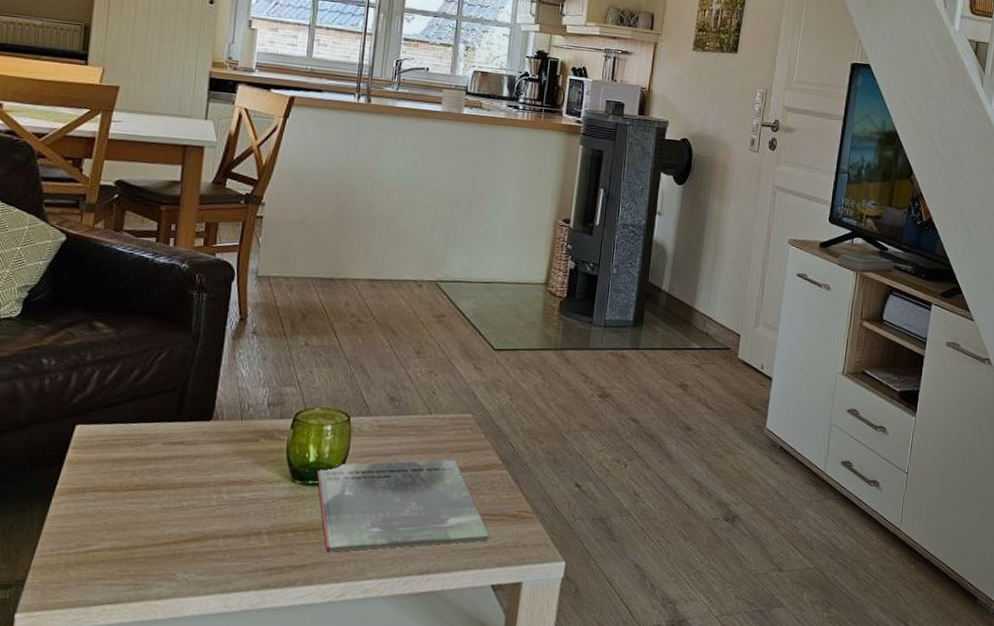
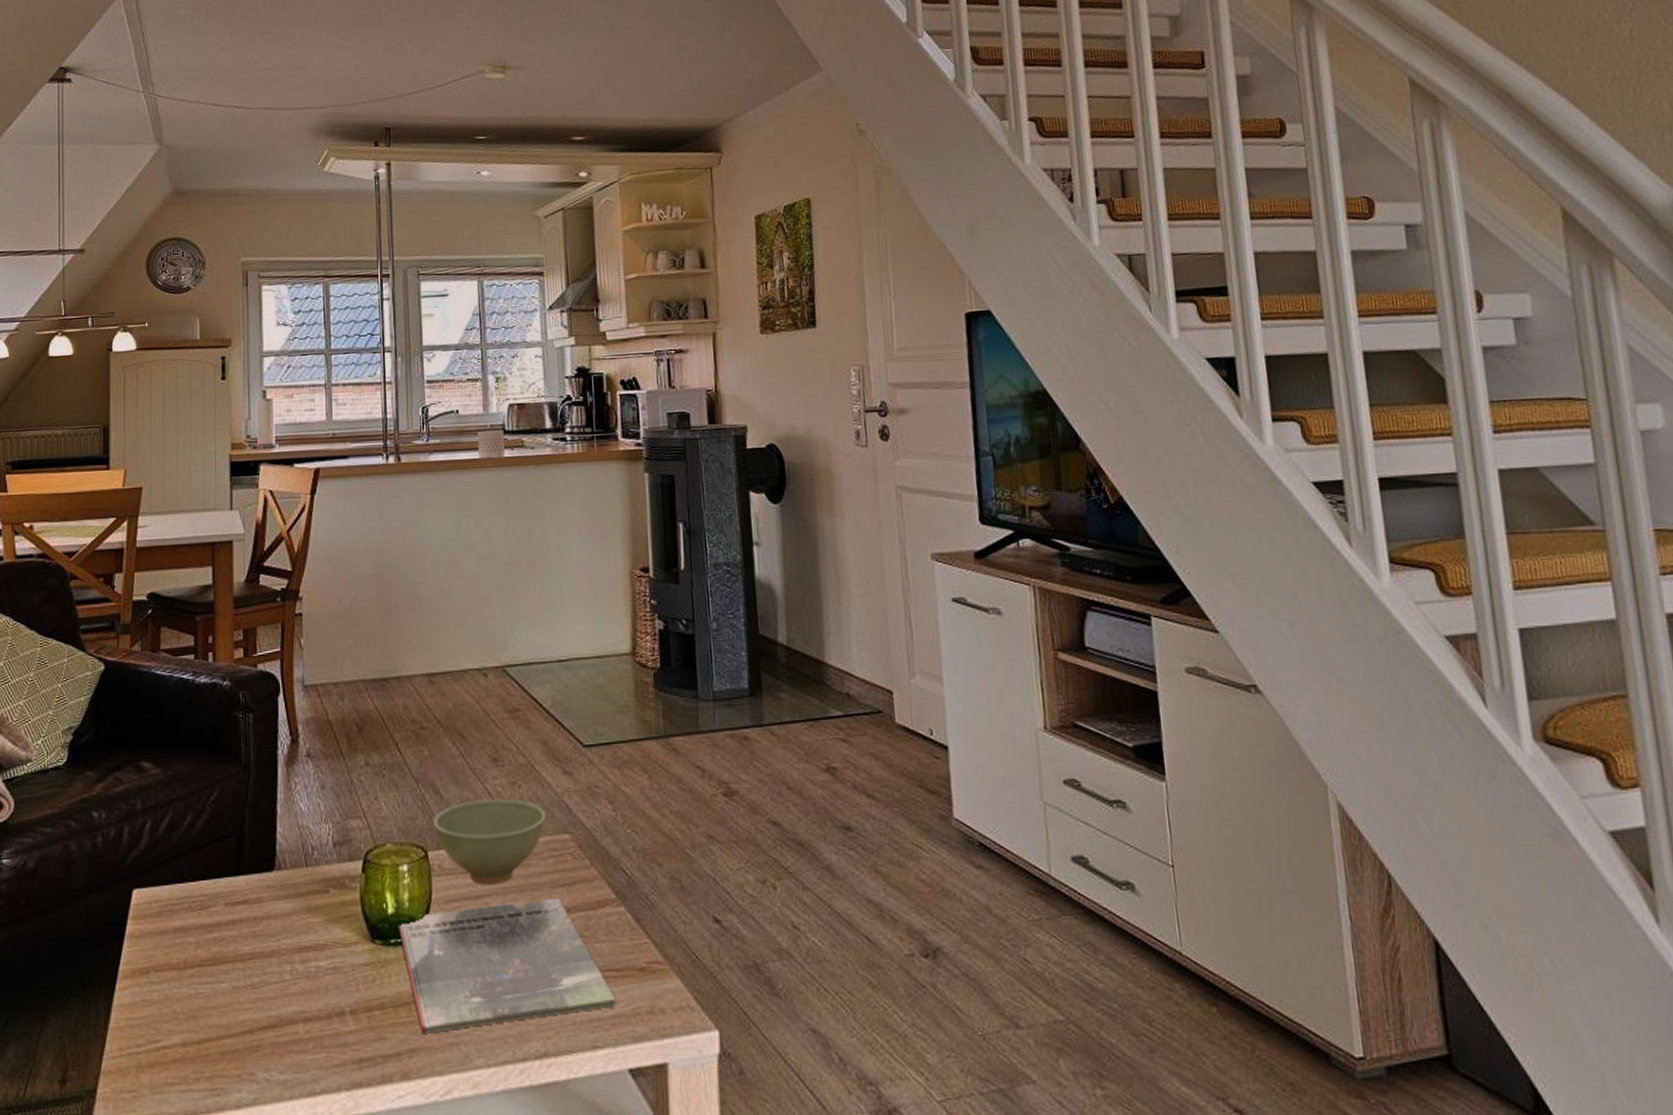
bowl: none [358,382,455,446] -> present [432,798,546,885]
game console: present [836,253,912,274] -> none [1002,559,1110,586]

